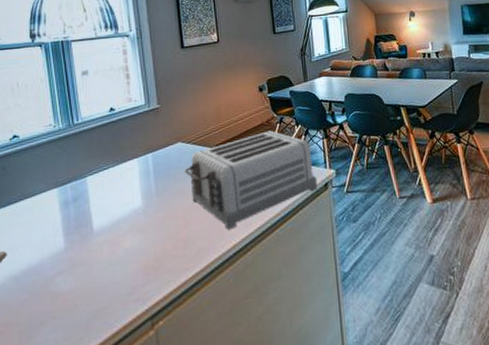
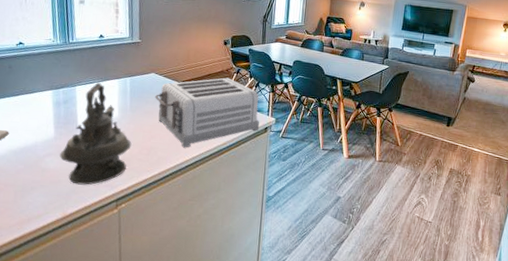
teapot: none [73,166,163,306] -> present [60,82,132,185]

